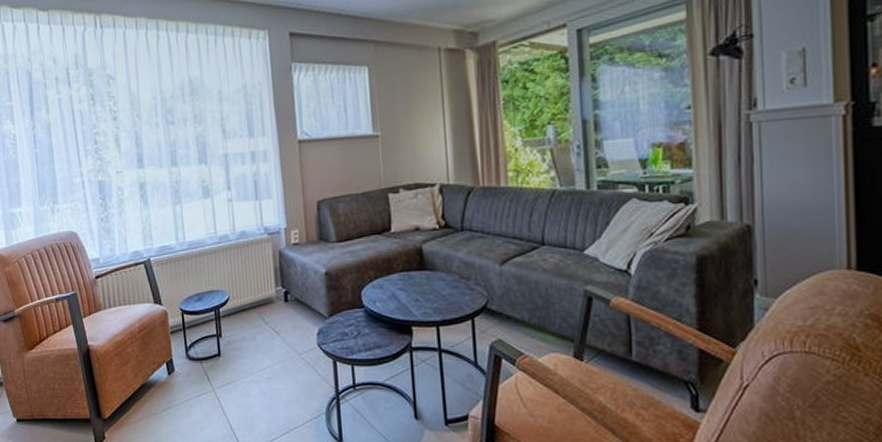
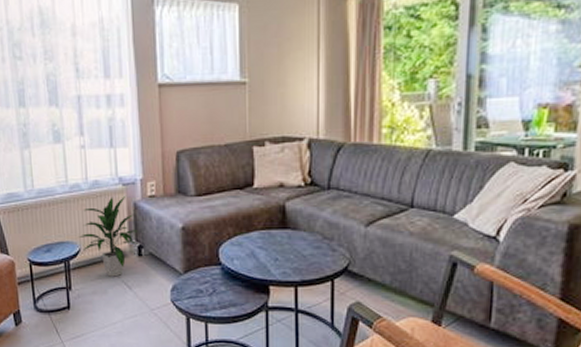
indoor plant: none [227,244,285,323] -> present [78,195,139,277]

